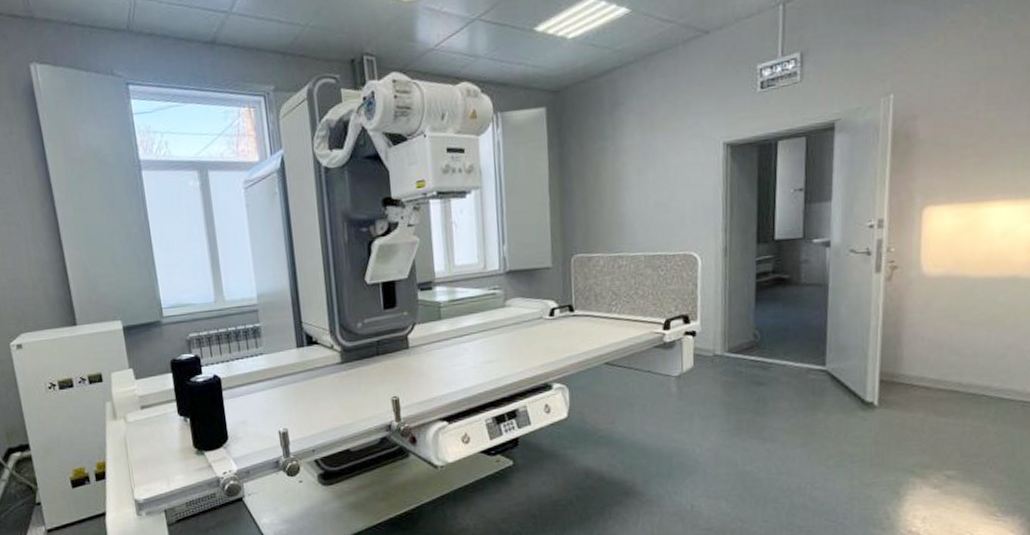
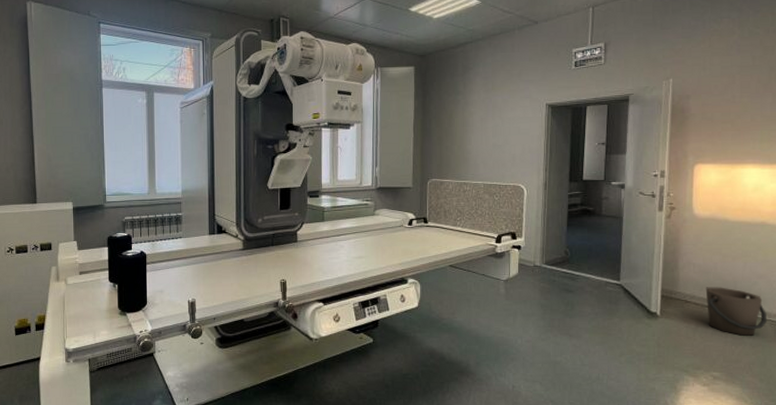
bucket: none [937,363,1018,423] -> present [705,287,768,336]

